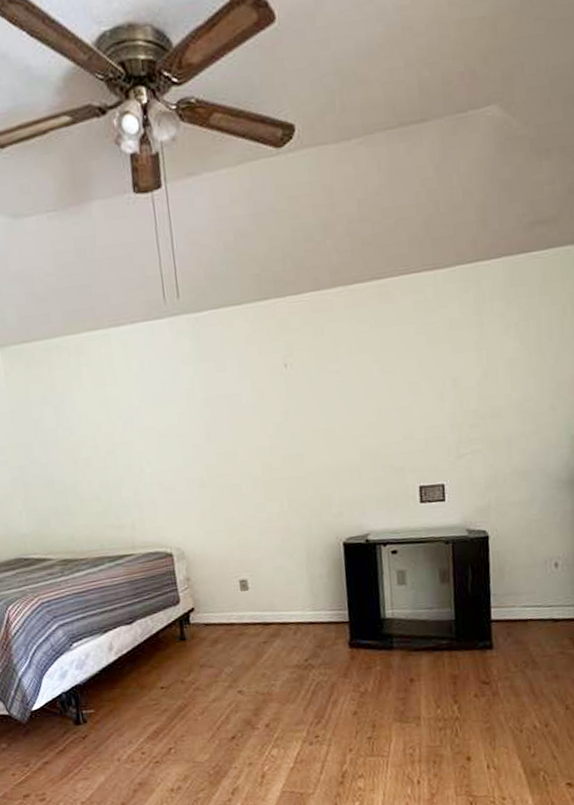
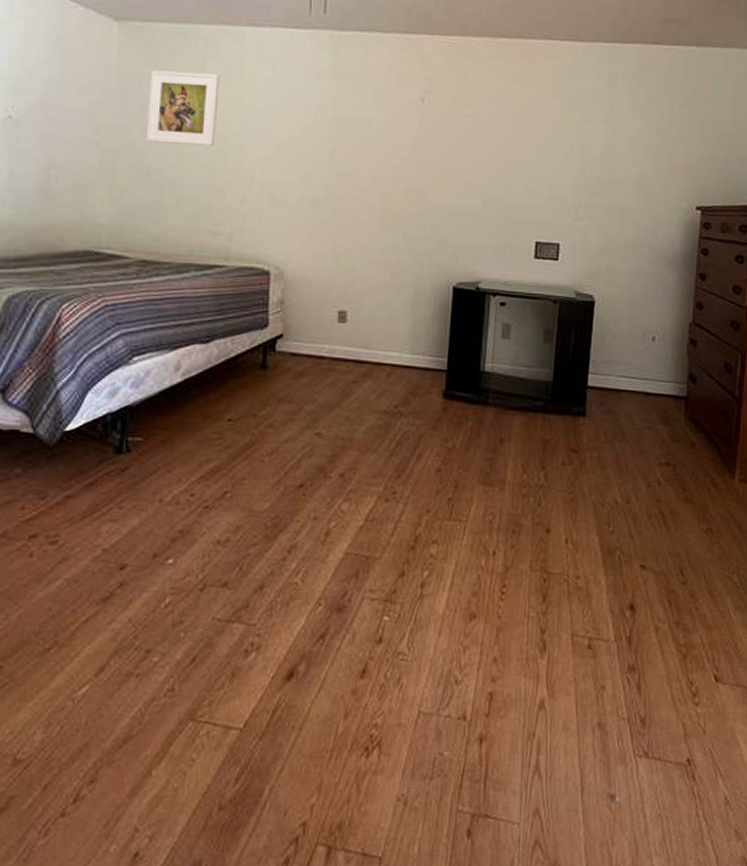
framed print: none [37,379,104,454] -> present [145,70,220,146]

